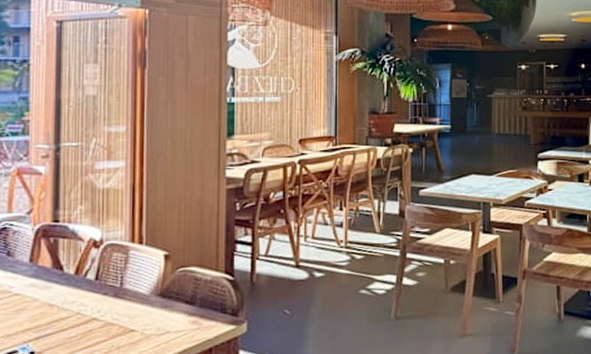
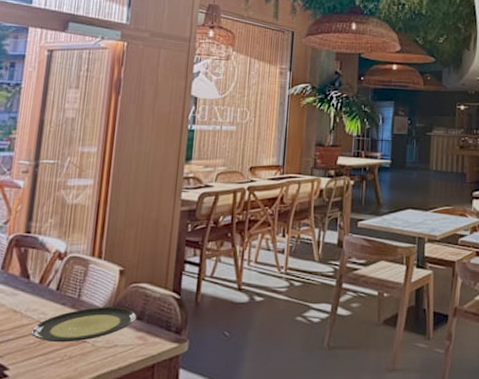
plate: none [71,292,188,334] -> present [30,307,137,343]

